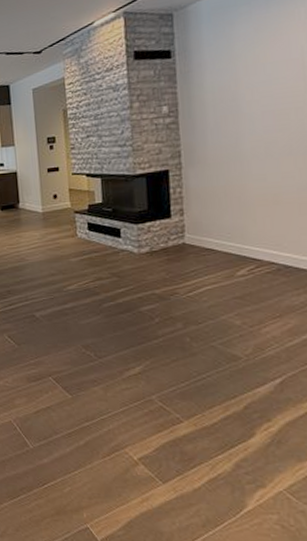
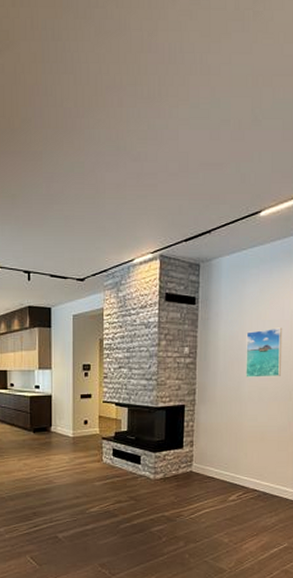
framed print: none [241,68,294,132] -> present [246,327,283,378]

